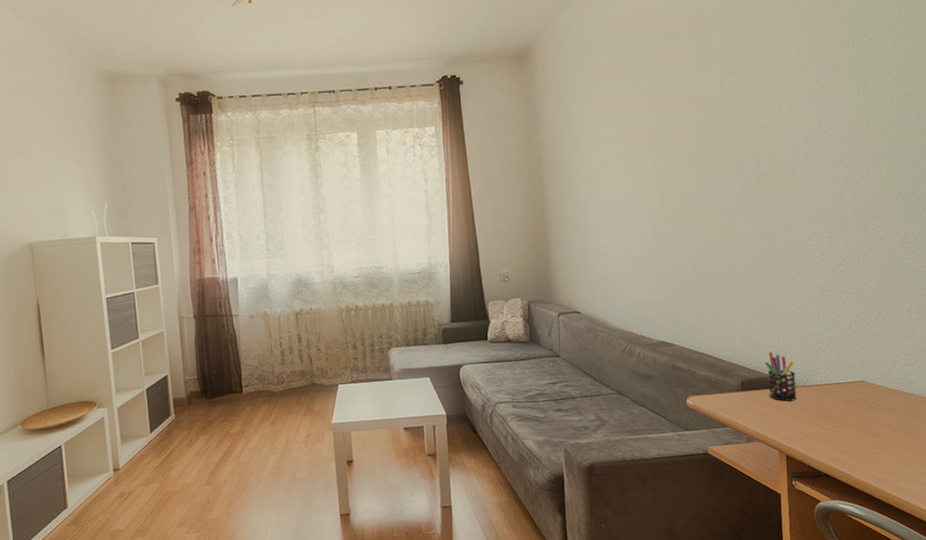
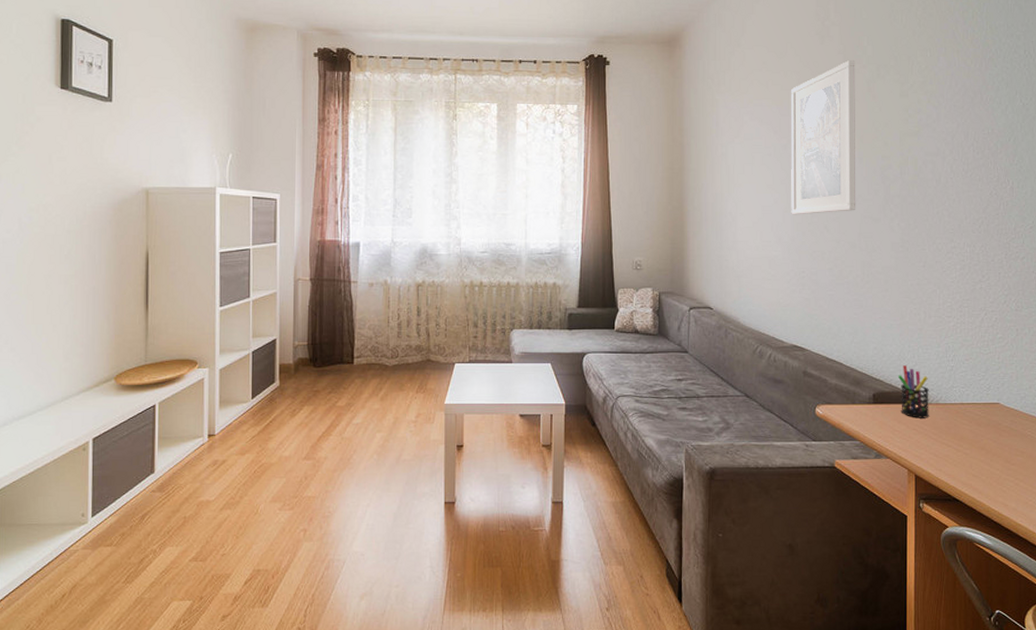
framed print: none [643,58,715,216] -> present [791,60,856,215]

